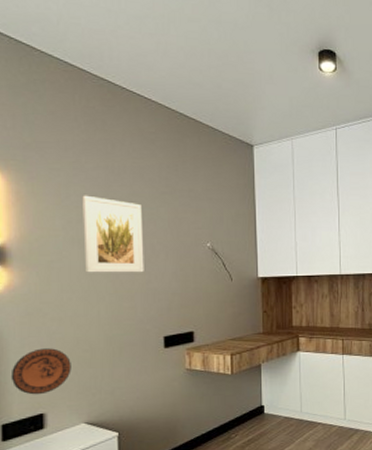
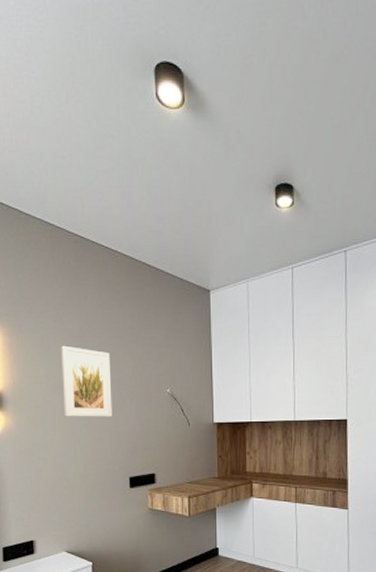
decorative plate: present [10,348,71,395] -> none [8,483,54,524]

